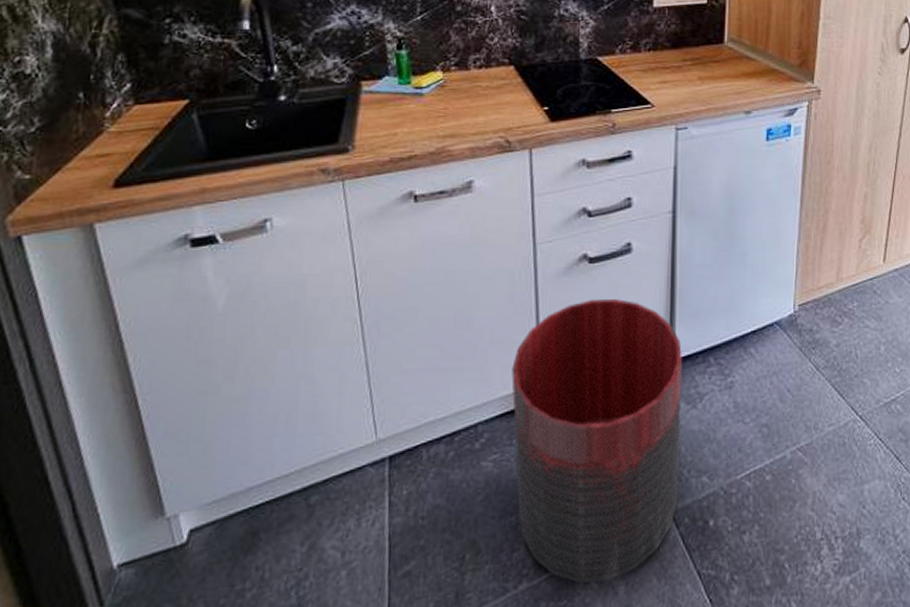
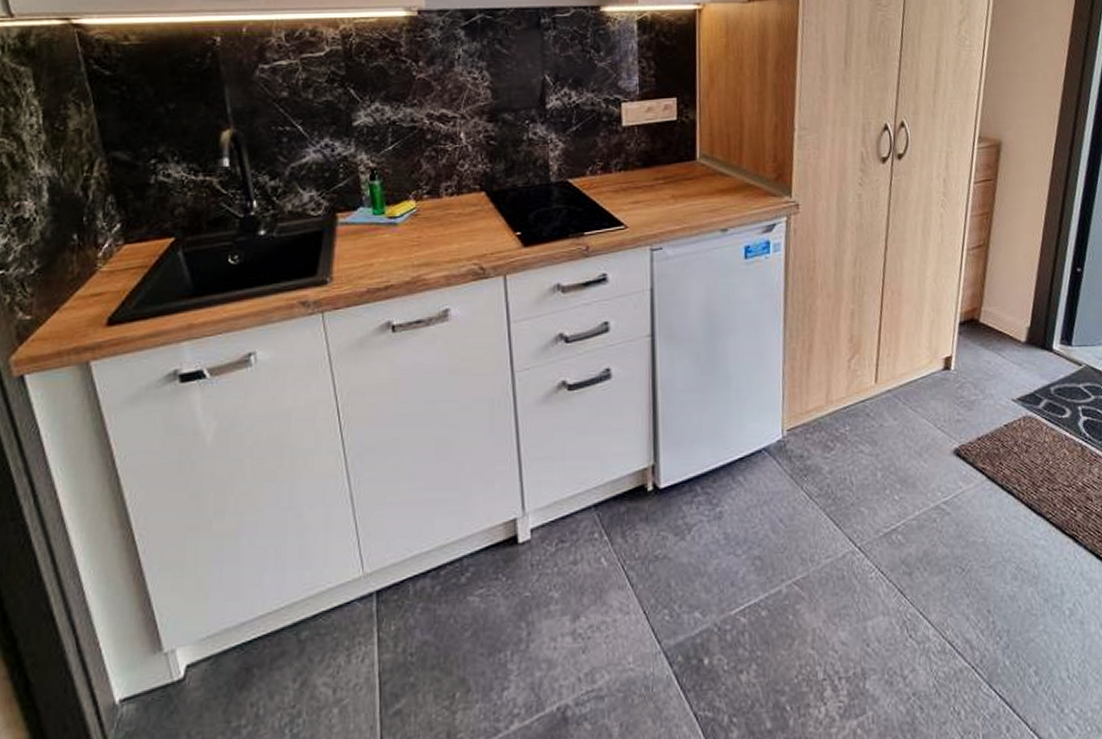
trash can: present [511,298,682,583] -> none [495,426,671,724]

